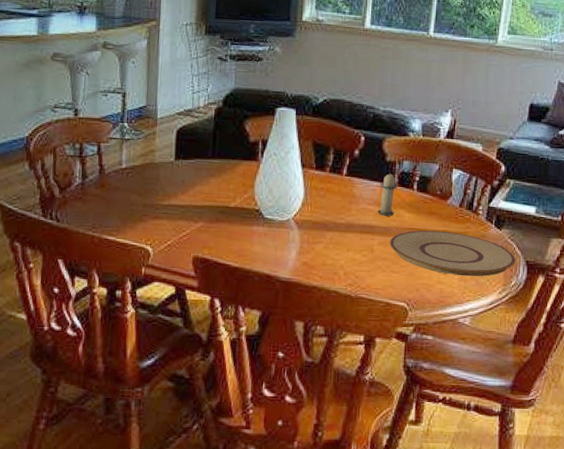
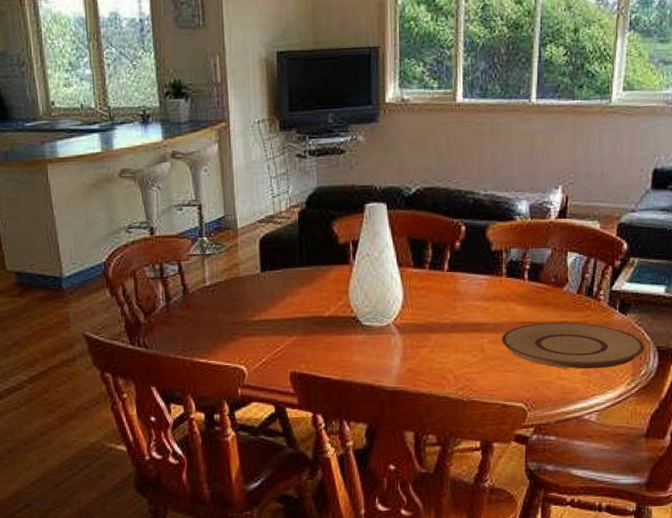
candle: present [378,173,398,216] -> none [485,263,507,311]

